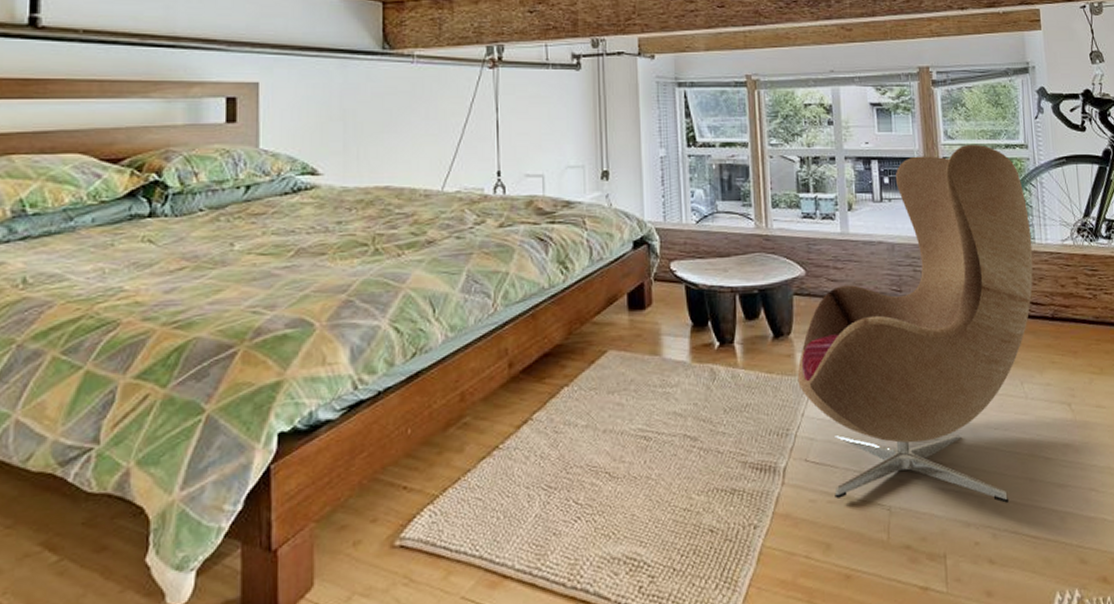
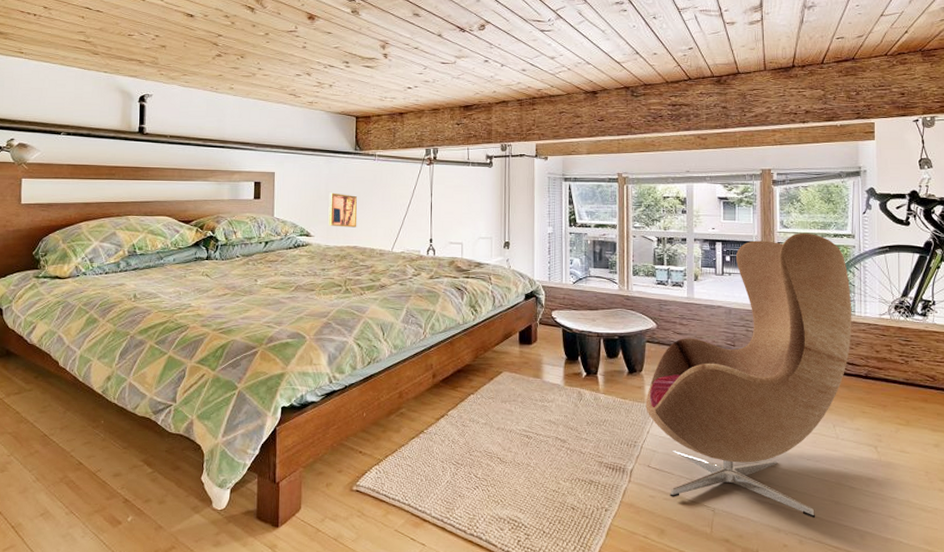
wall art: none [345,110,389,160] -> present [328,192,358,228]

